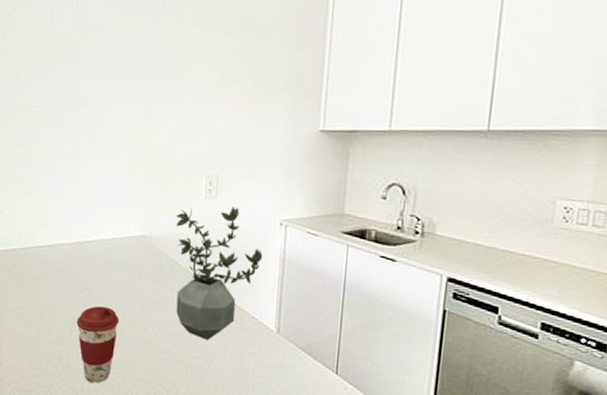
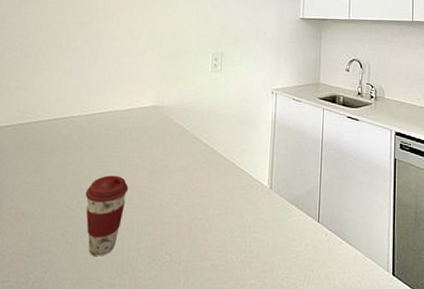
potted plant: present [175,206,263,340] -> none [182,79,258,201]

